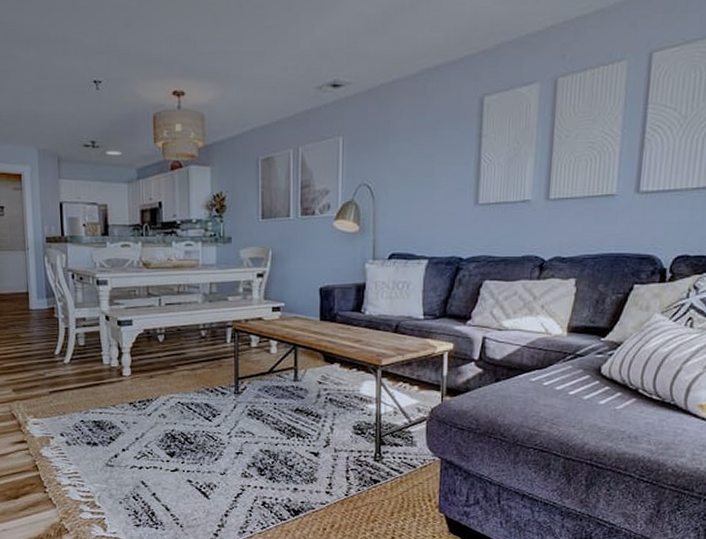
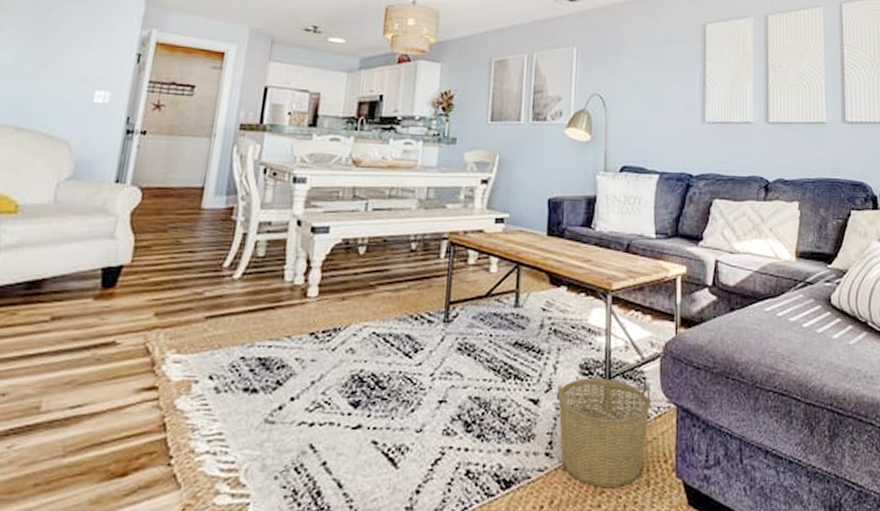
basket: none [334,437,418,518] -> present [557,378,651,488]

